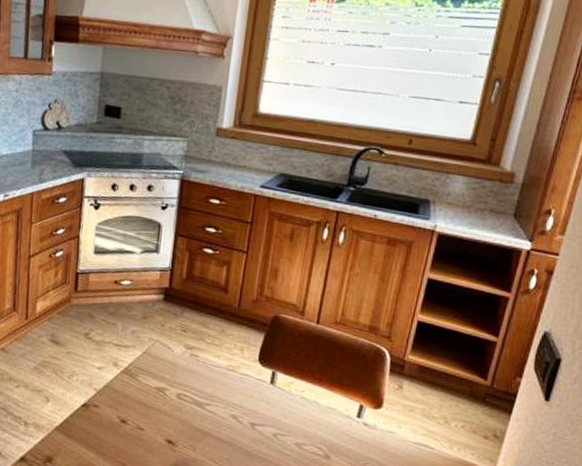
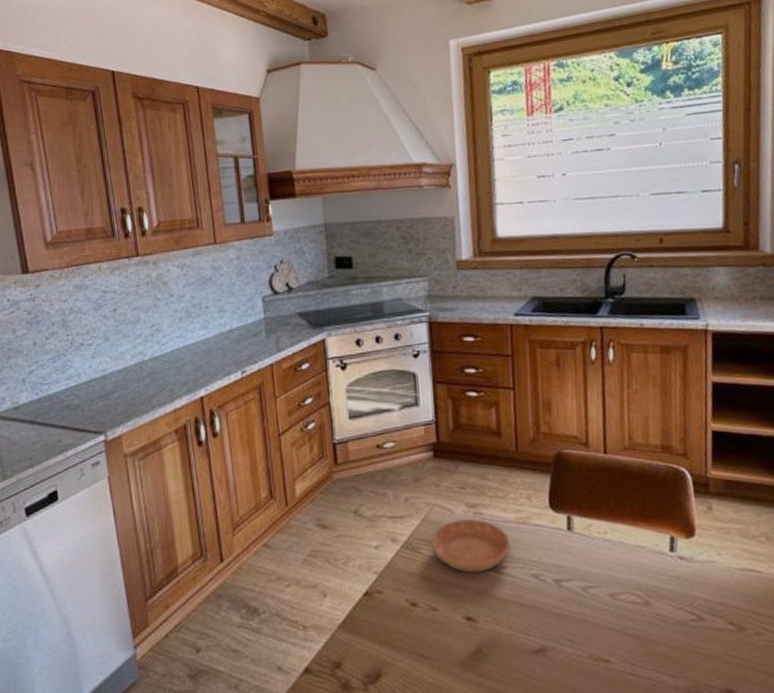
saucer: none [148,357,219,406] -> present [431,518,511,573]

